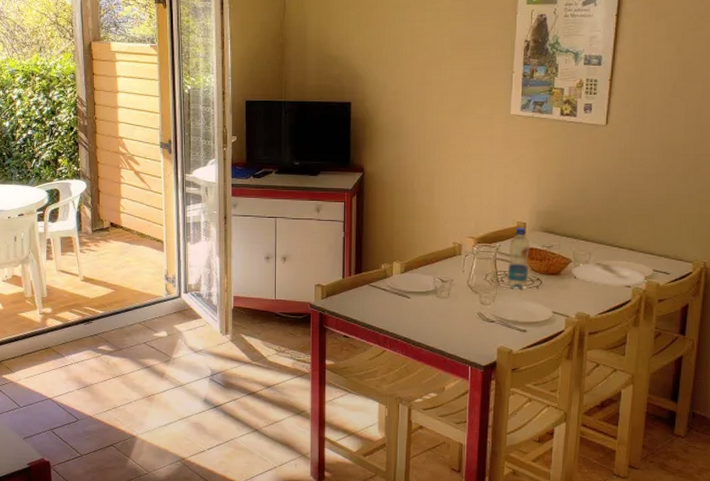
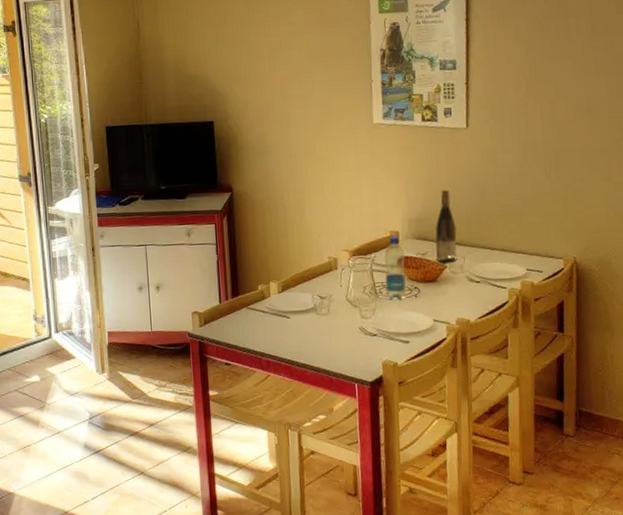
wine bottle: none [561,185,585,258] -> present [435,189,457,263]
plate: present [571,263,645,287] -> none [447,266,519,290]

